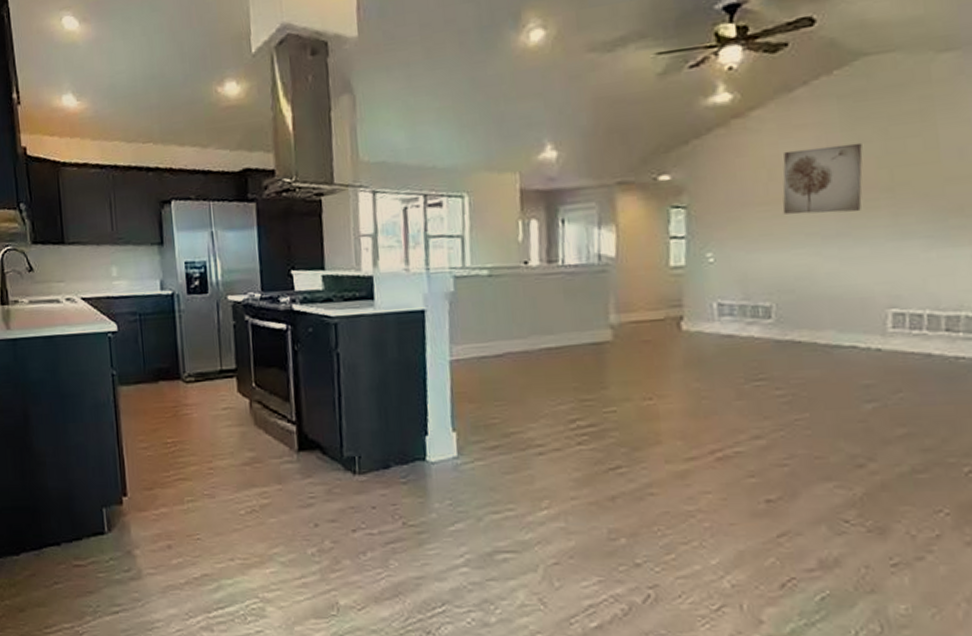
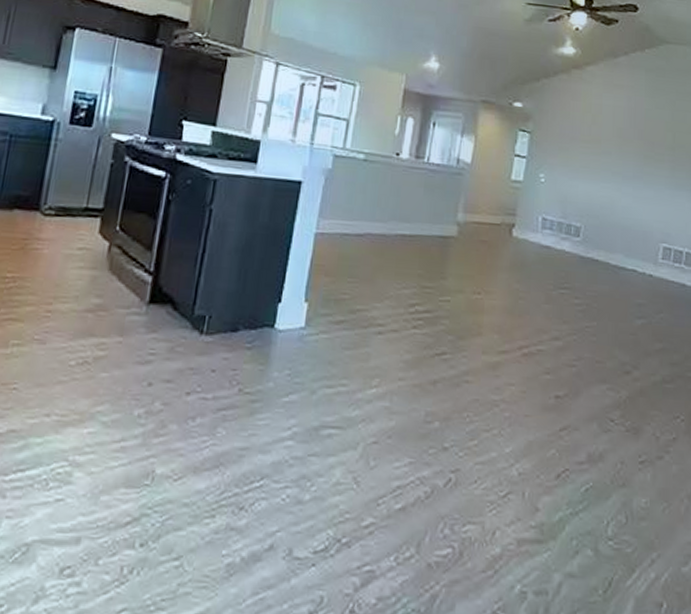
wall art: present [782,142,863,215] -> none [598,103,657,162]

